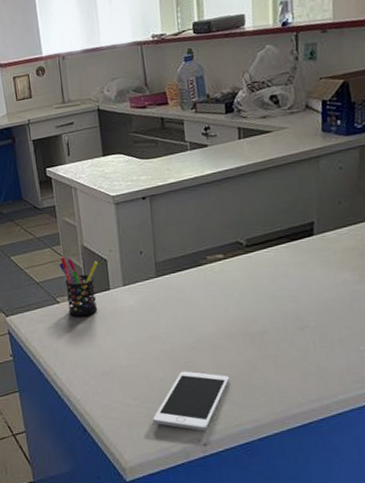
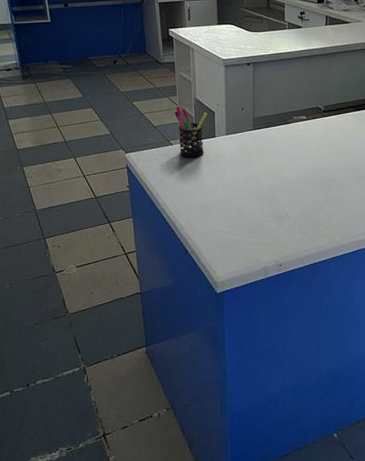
cell phone: present [152,371,230,431] -> none [241,207,303,255]

